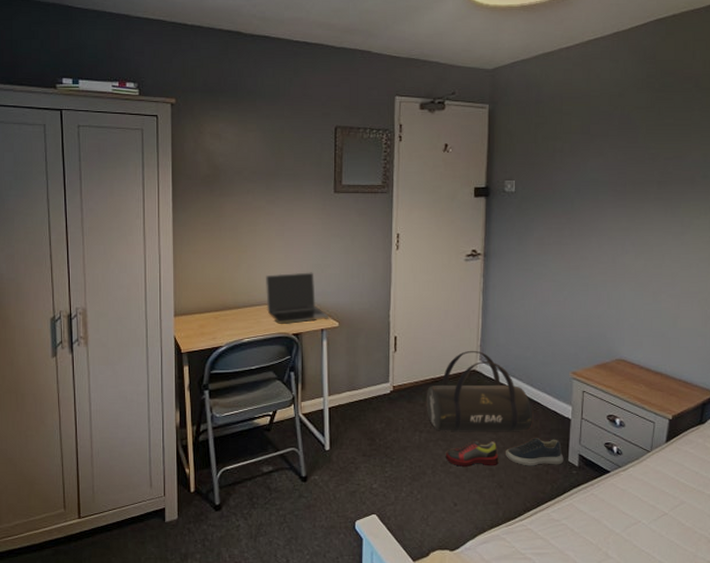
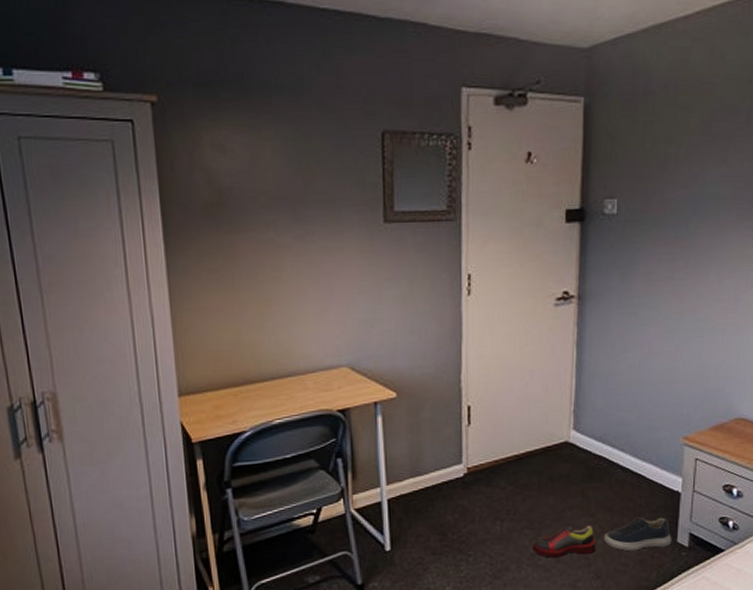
laptop: present [266,272,329,324] -> none [298,329,384,399]
duffel bag: present [426,350,532,431] -> none [508,417,636,518]

